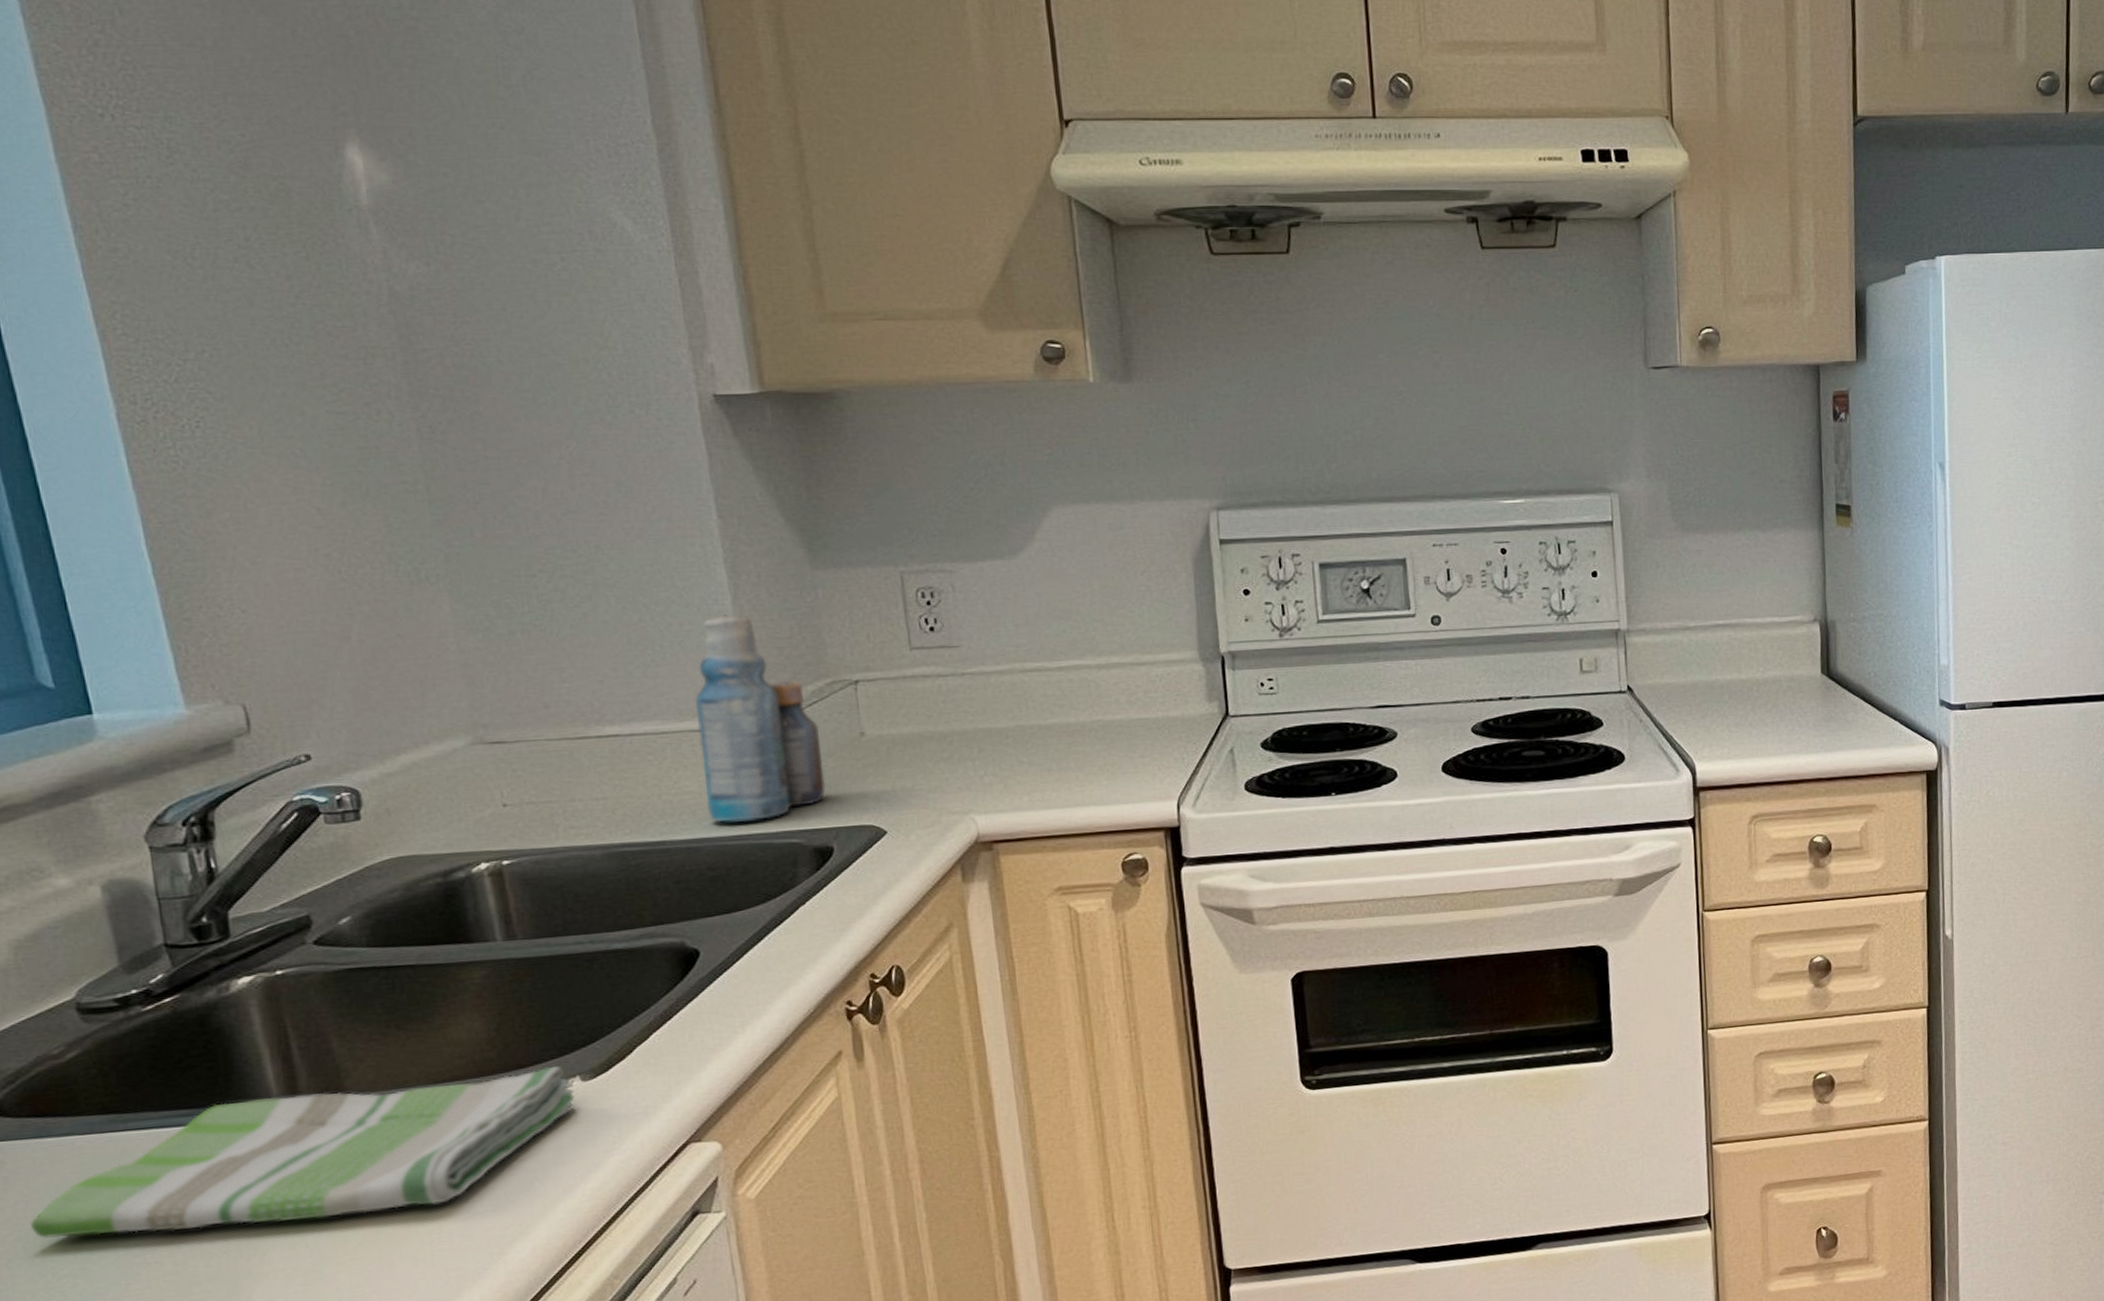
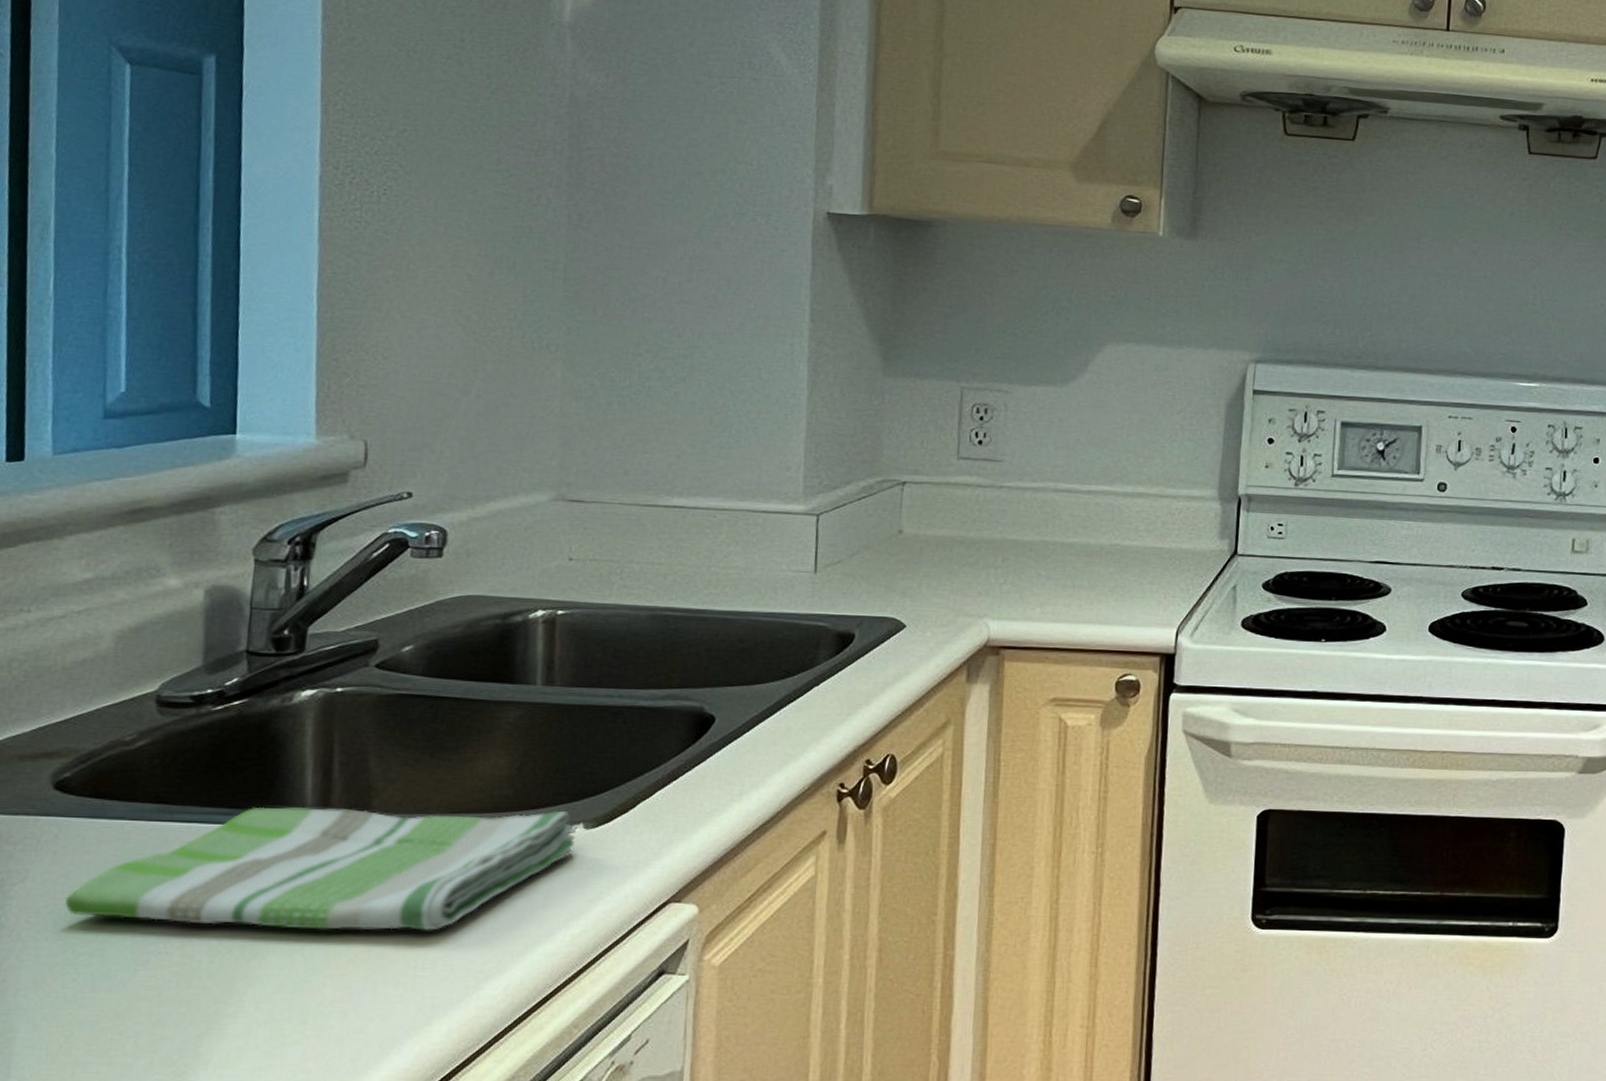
bottle: present [695,615,826,822] -> none [749,408,863,601]

